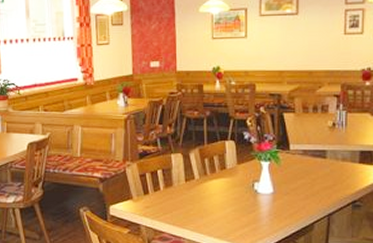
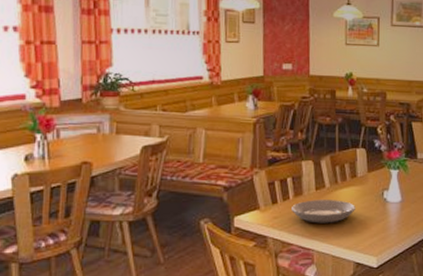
plate: none [163,191,225,213] -> present [292,200,355,223]

